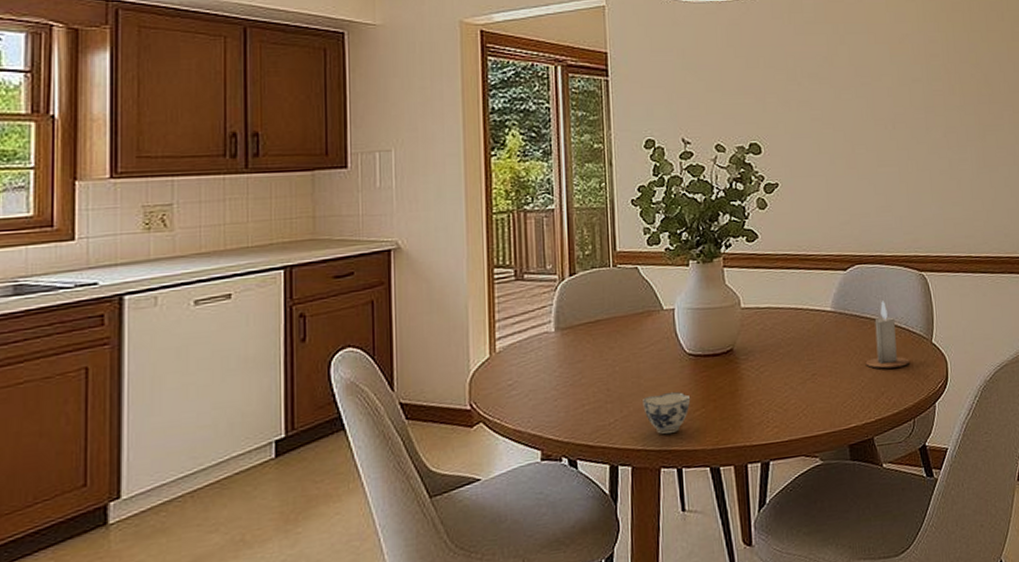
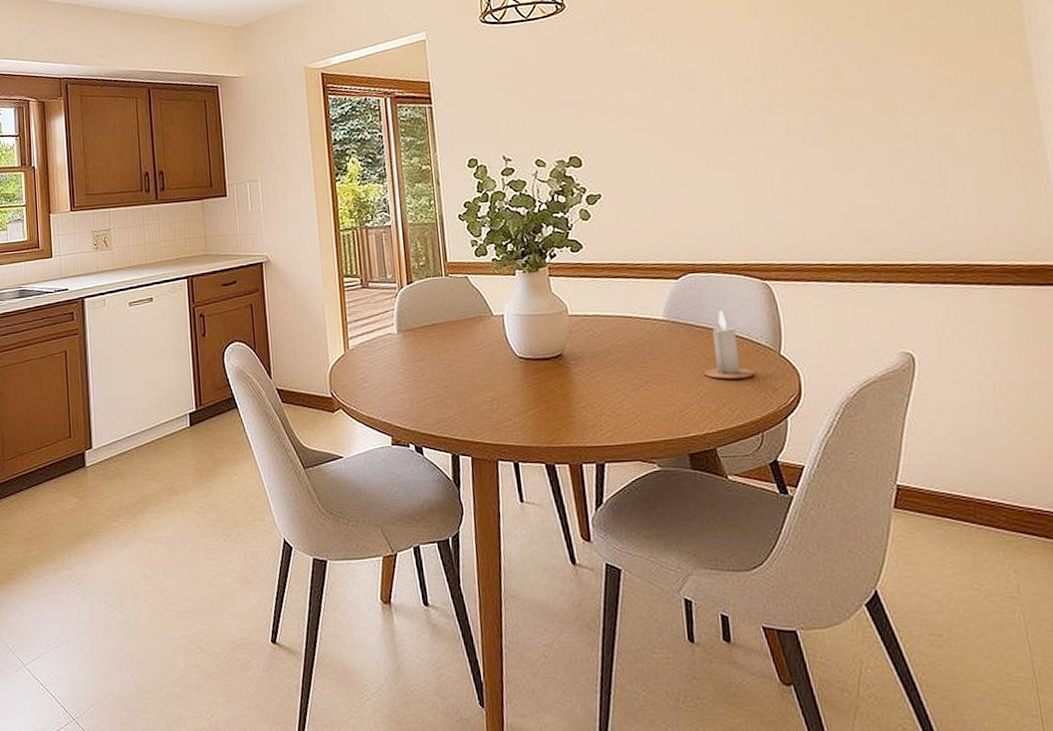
teacup: present [643,391,691,434] -> none [478,391,524,429]

